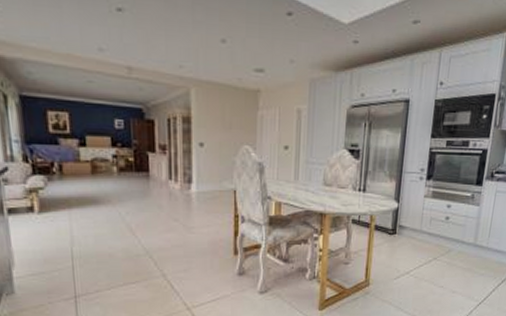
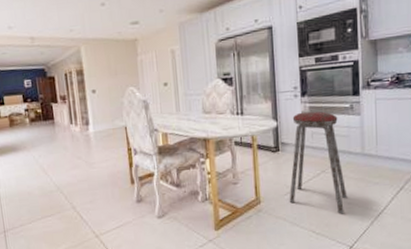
music stool: none [397,196,458,303] -> present [289,111,348,215]

